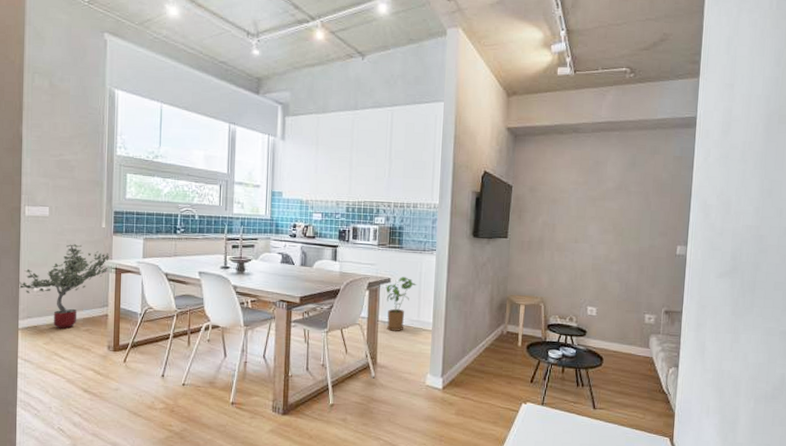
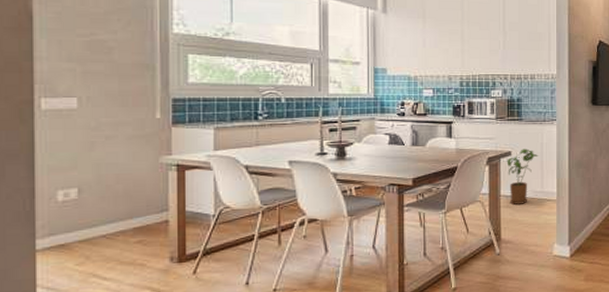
potted tree: present [18,244,110,329] -> none [33,140,169,245]

